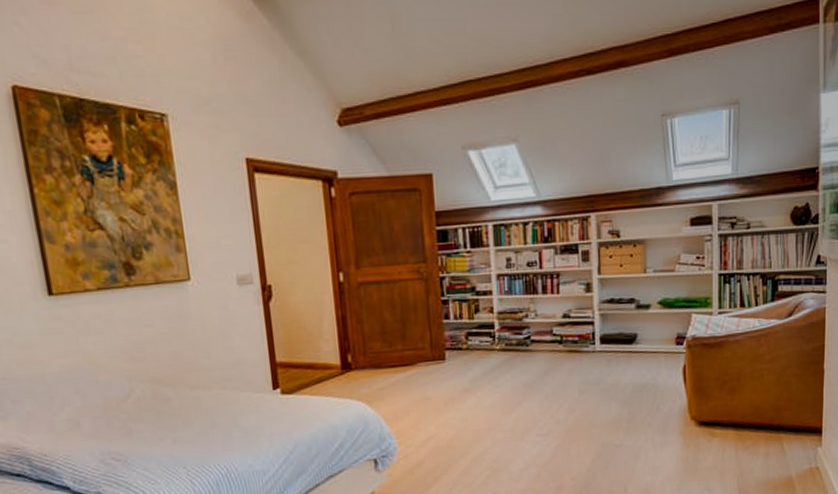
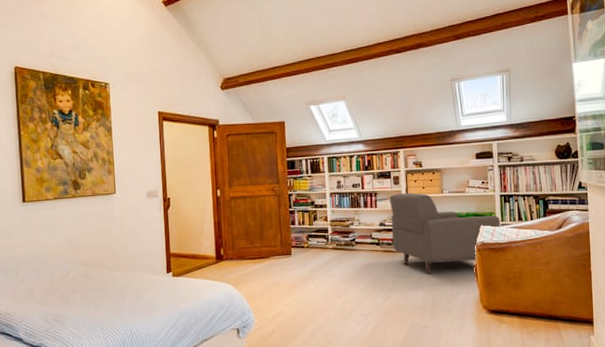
armchair: none [577,272,718,379] -> present [390,192,501,274]

